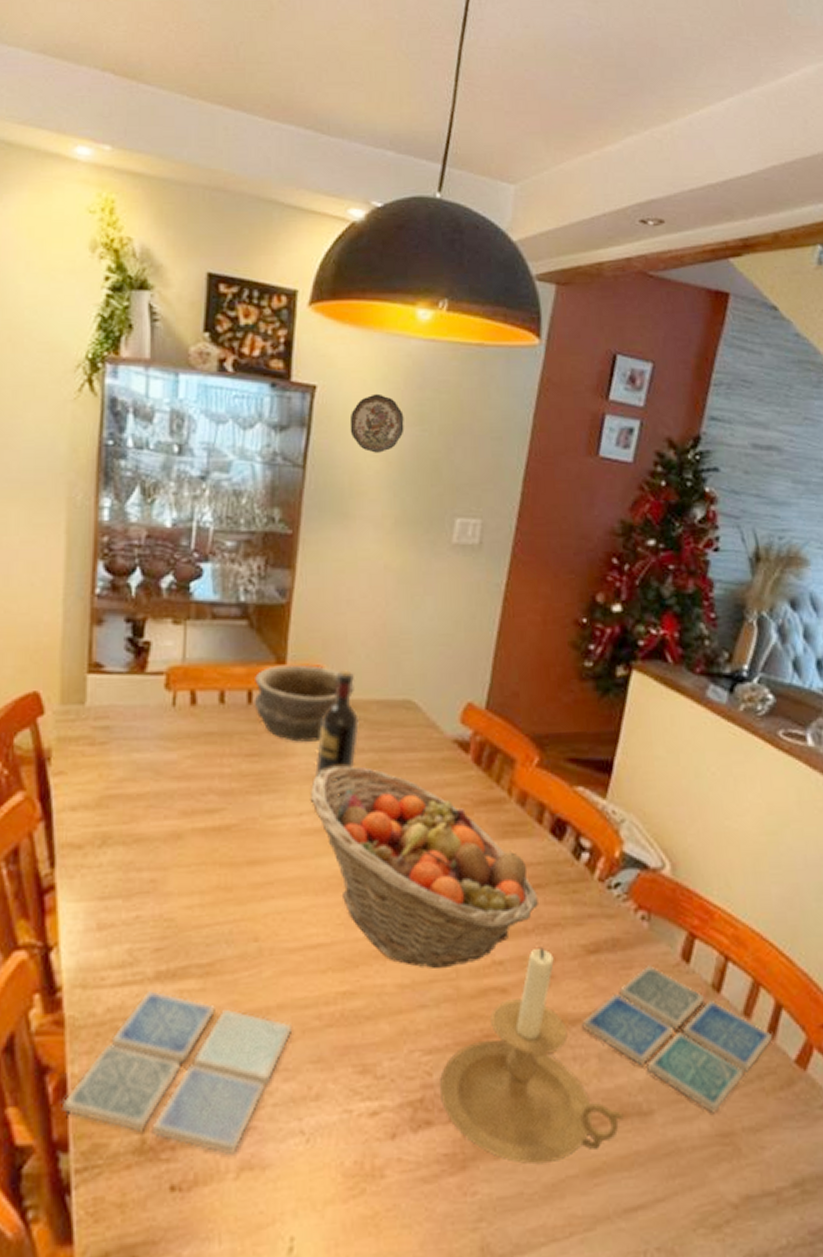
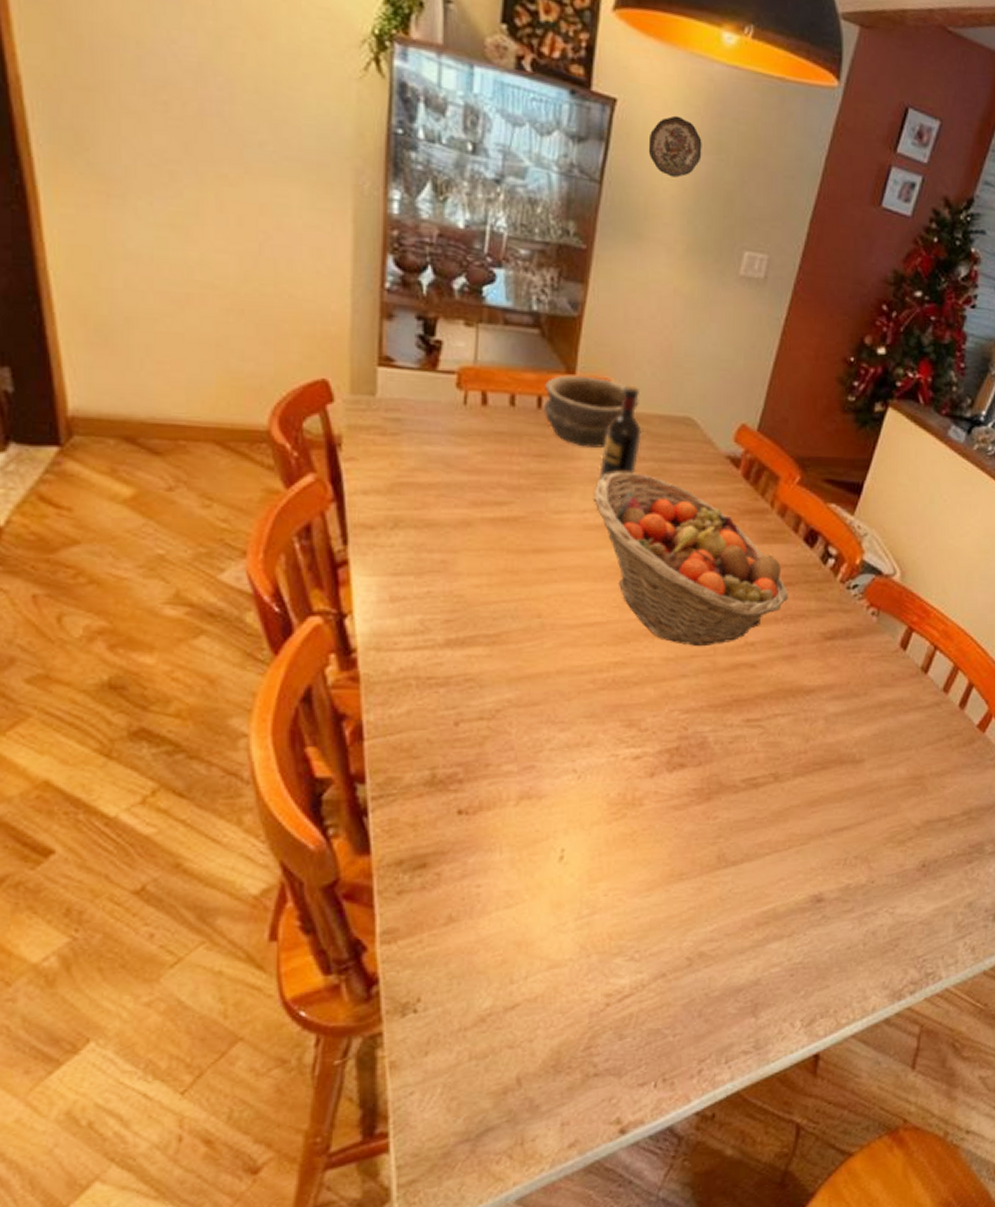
drink coaster: present [61,989,293,1156] -> none [358,653,570,788]
candle holder: present [440,947,624,1165] -> none [694,633,840,797]
drink coaster: present [582,965,773,1114] -> none [815,651,963,763]

